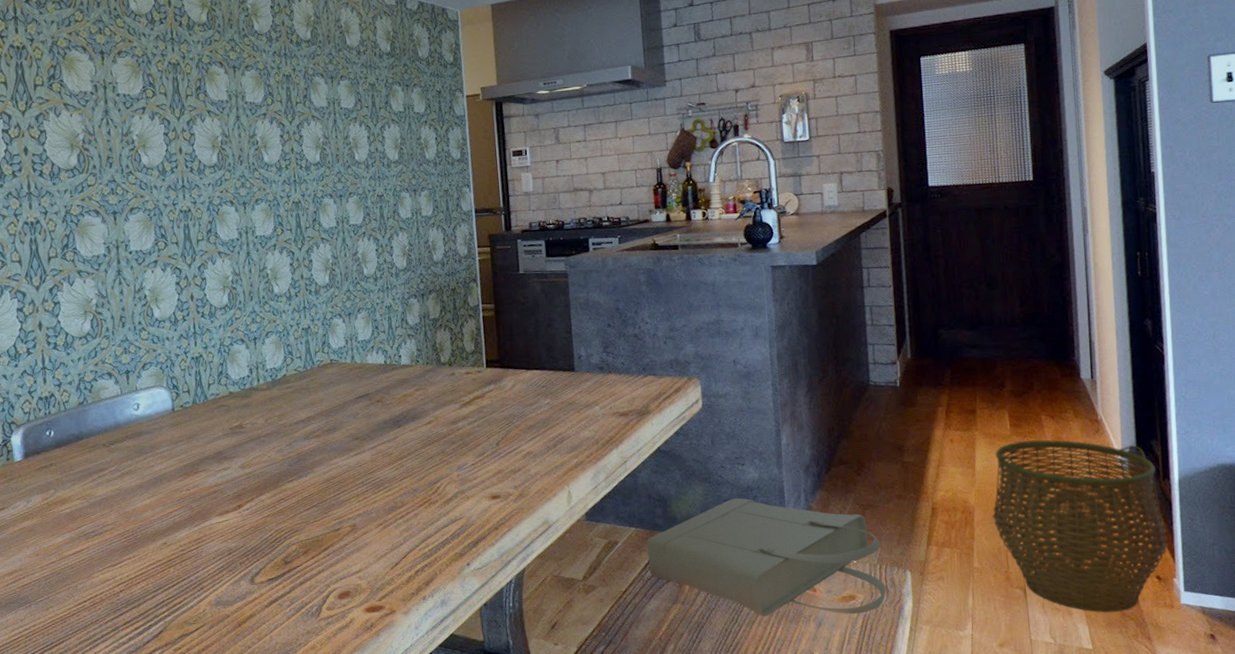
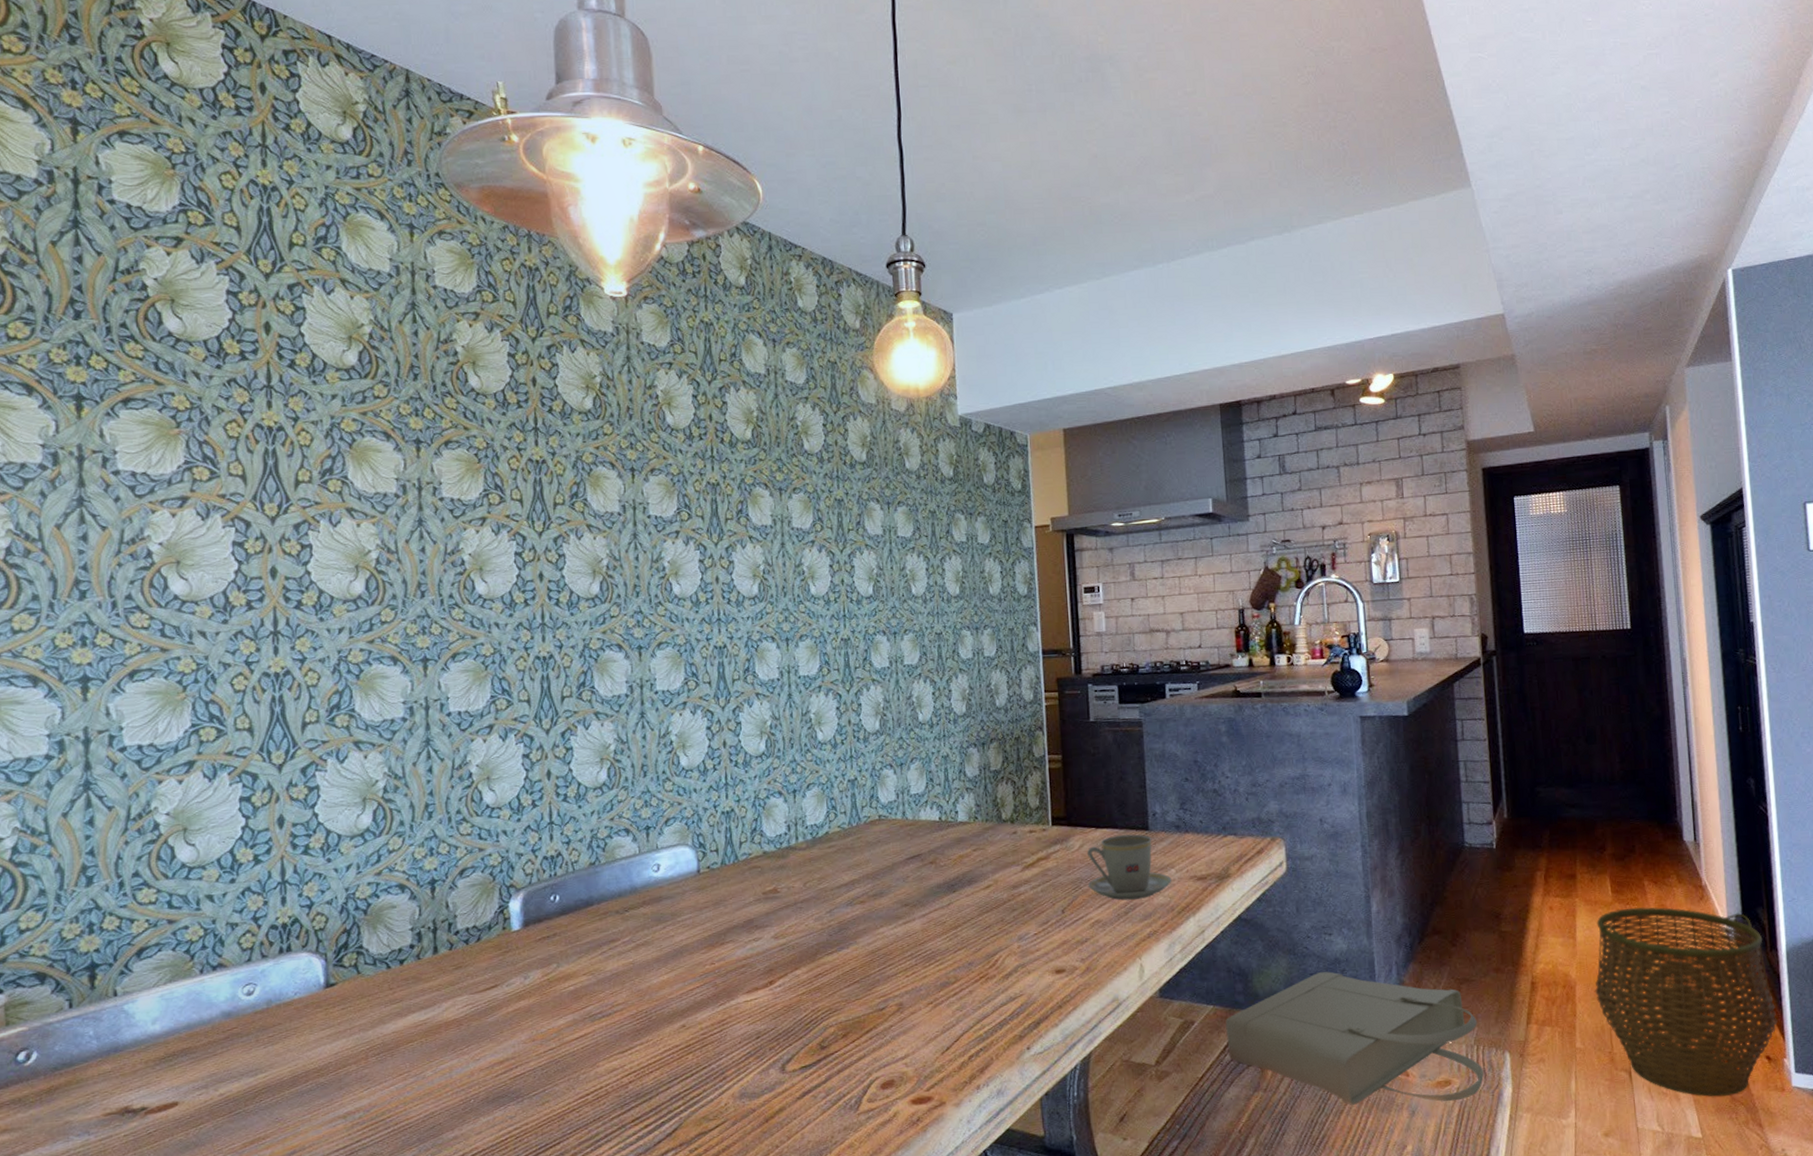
teacup: none [519,375,597,434] -> present [1087,834,1172,901]

